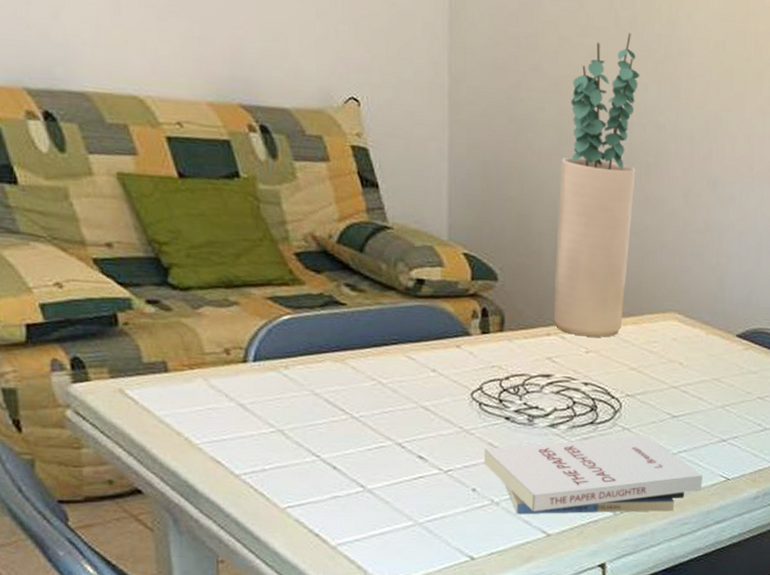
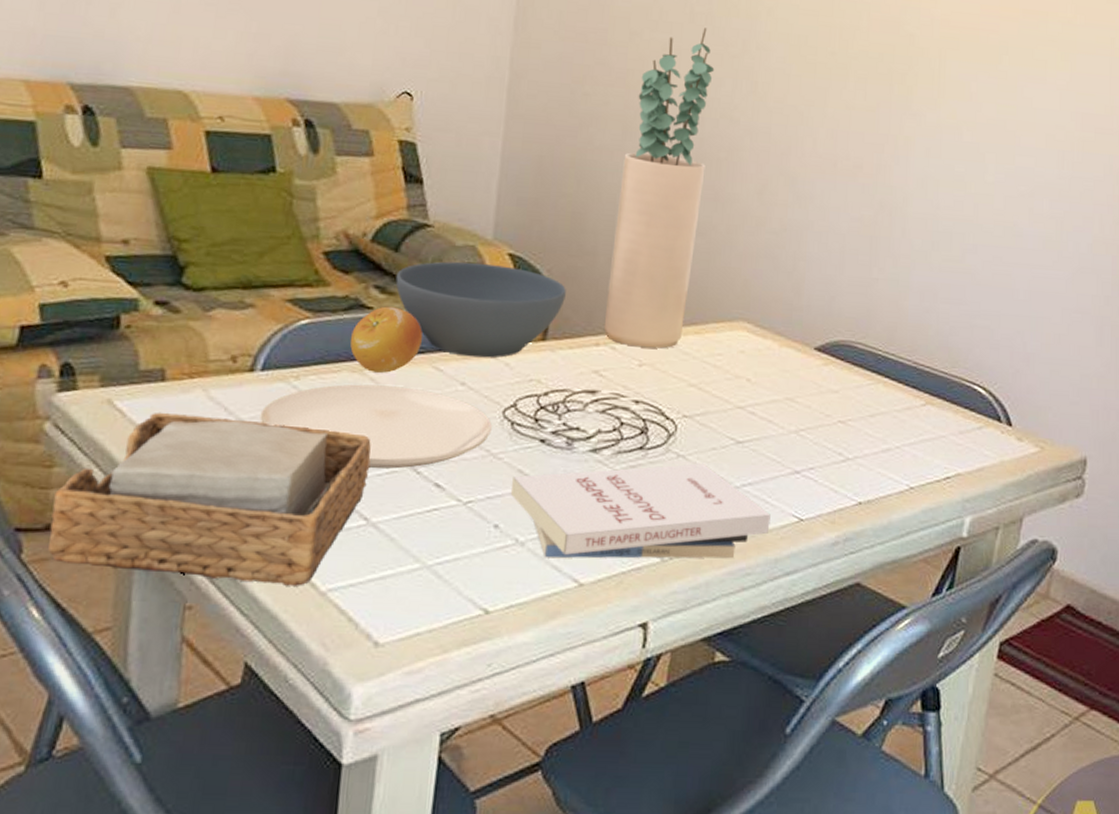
napkin holder: none [87,399,361,542] -> present [47,412,371,586]
plate: none [258,372,462,444] -> present [259,384,492,469]
fruit: none [329,302,393,362] -> present [350,306,423,373]
bowl: none [364,261,518,348] -> present [395,261,566,358]

